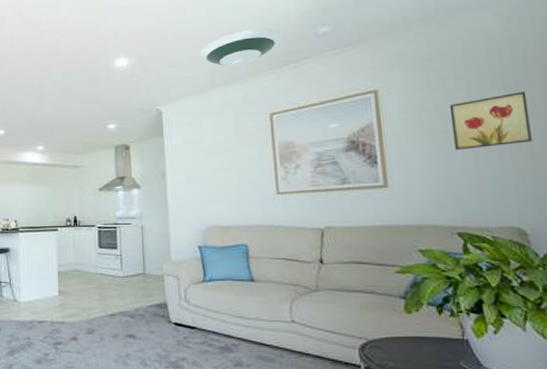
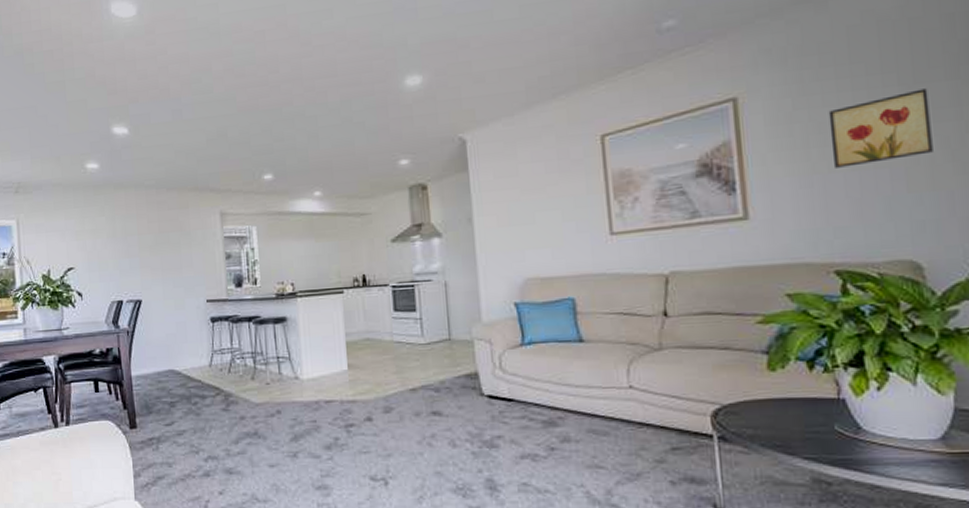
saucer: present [200,28,281,67] -> none [512,26,615,78]

